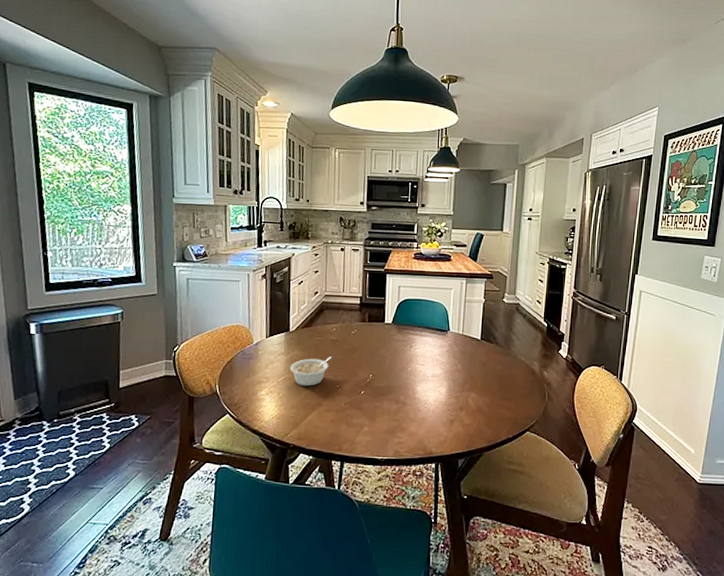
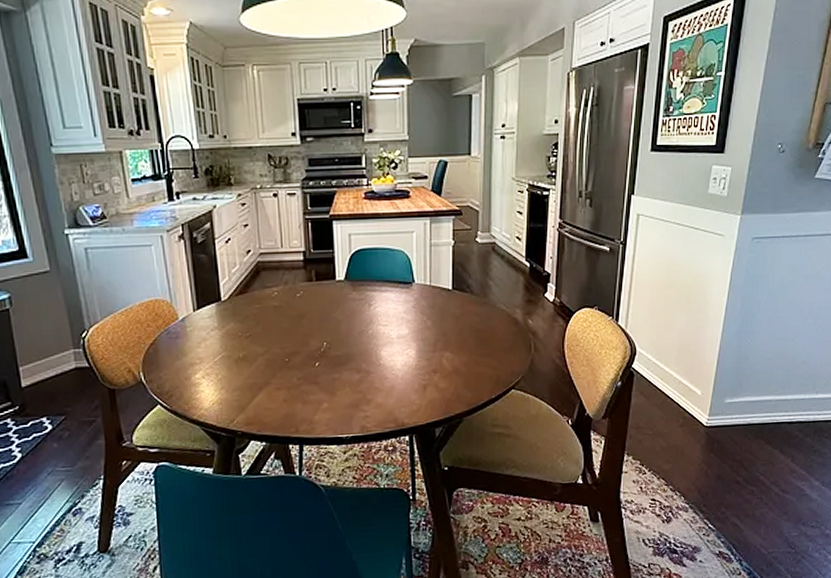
legume: present [290,357,333,387] -> none [227,326,277,364]

